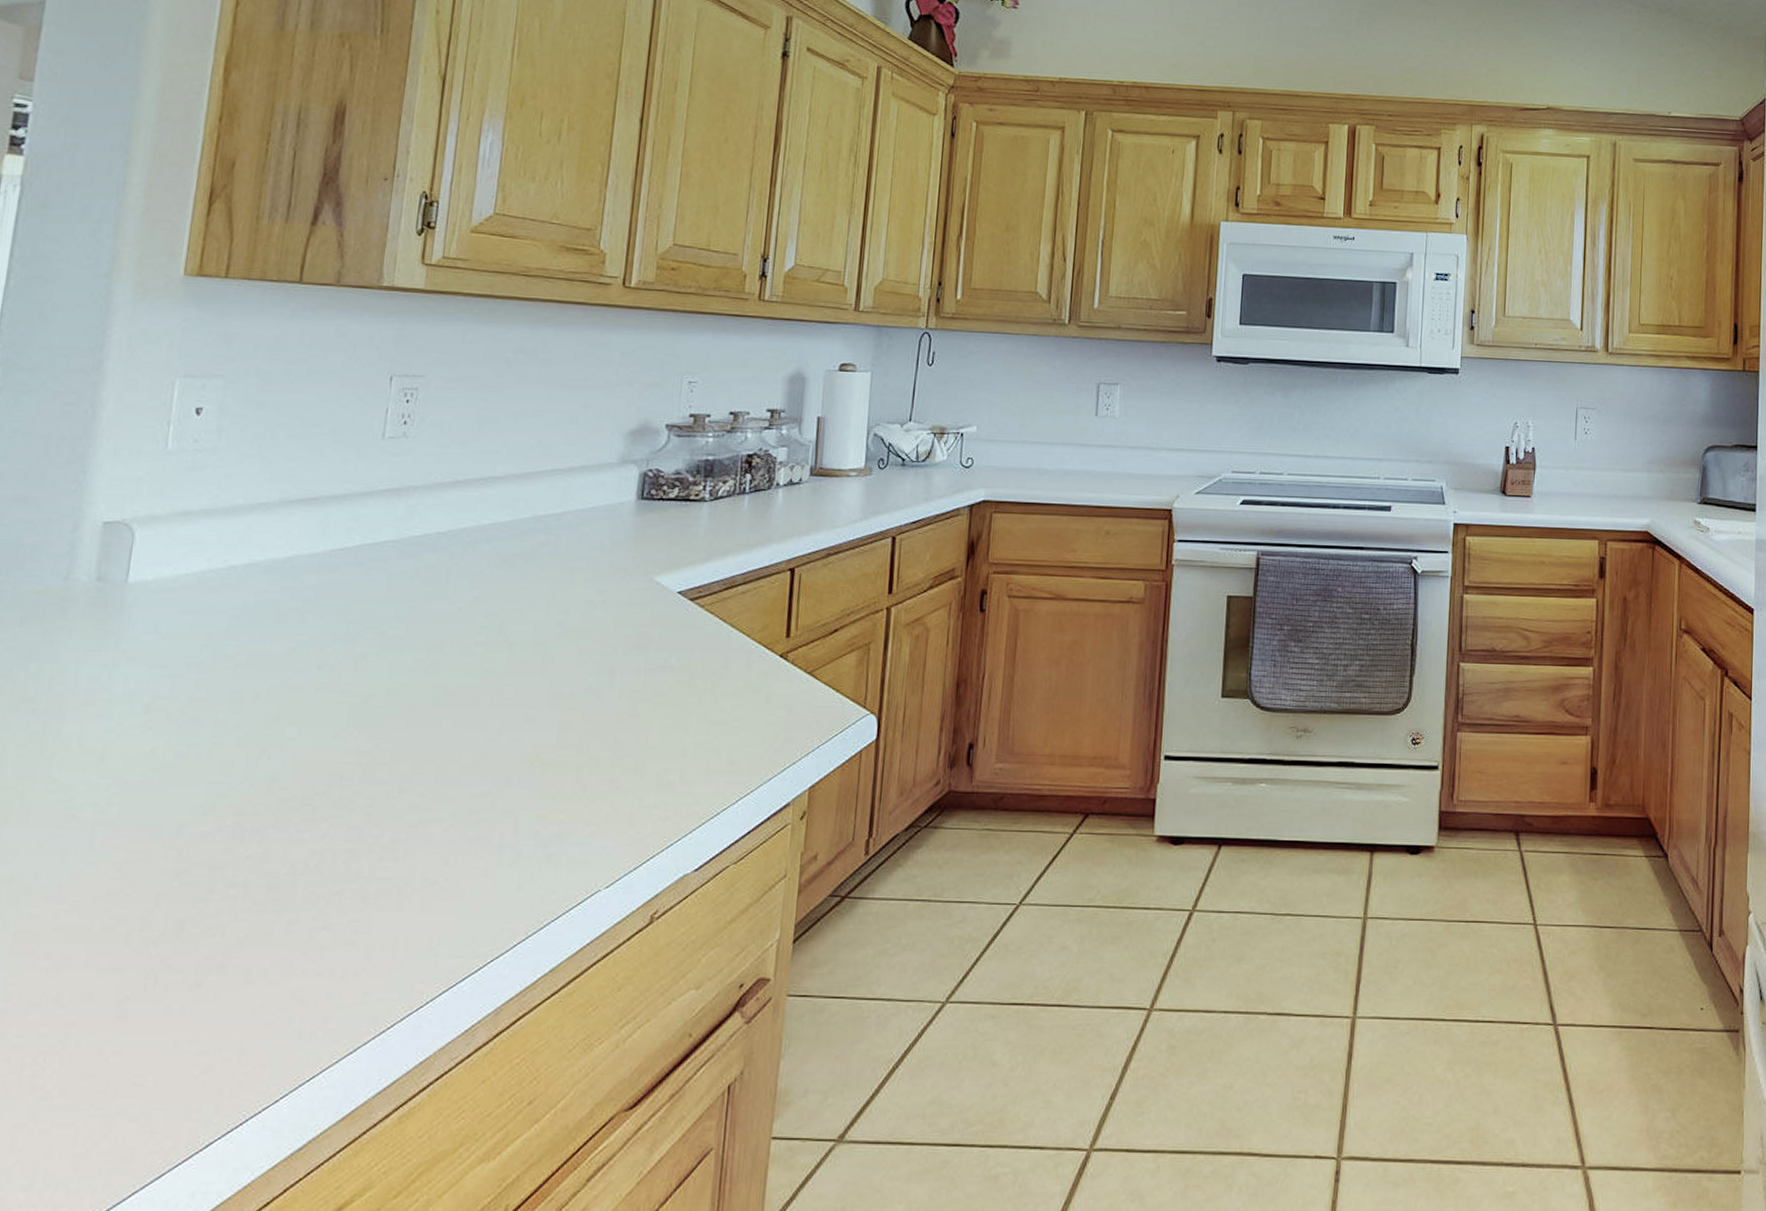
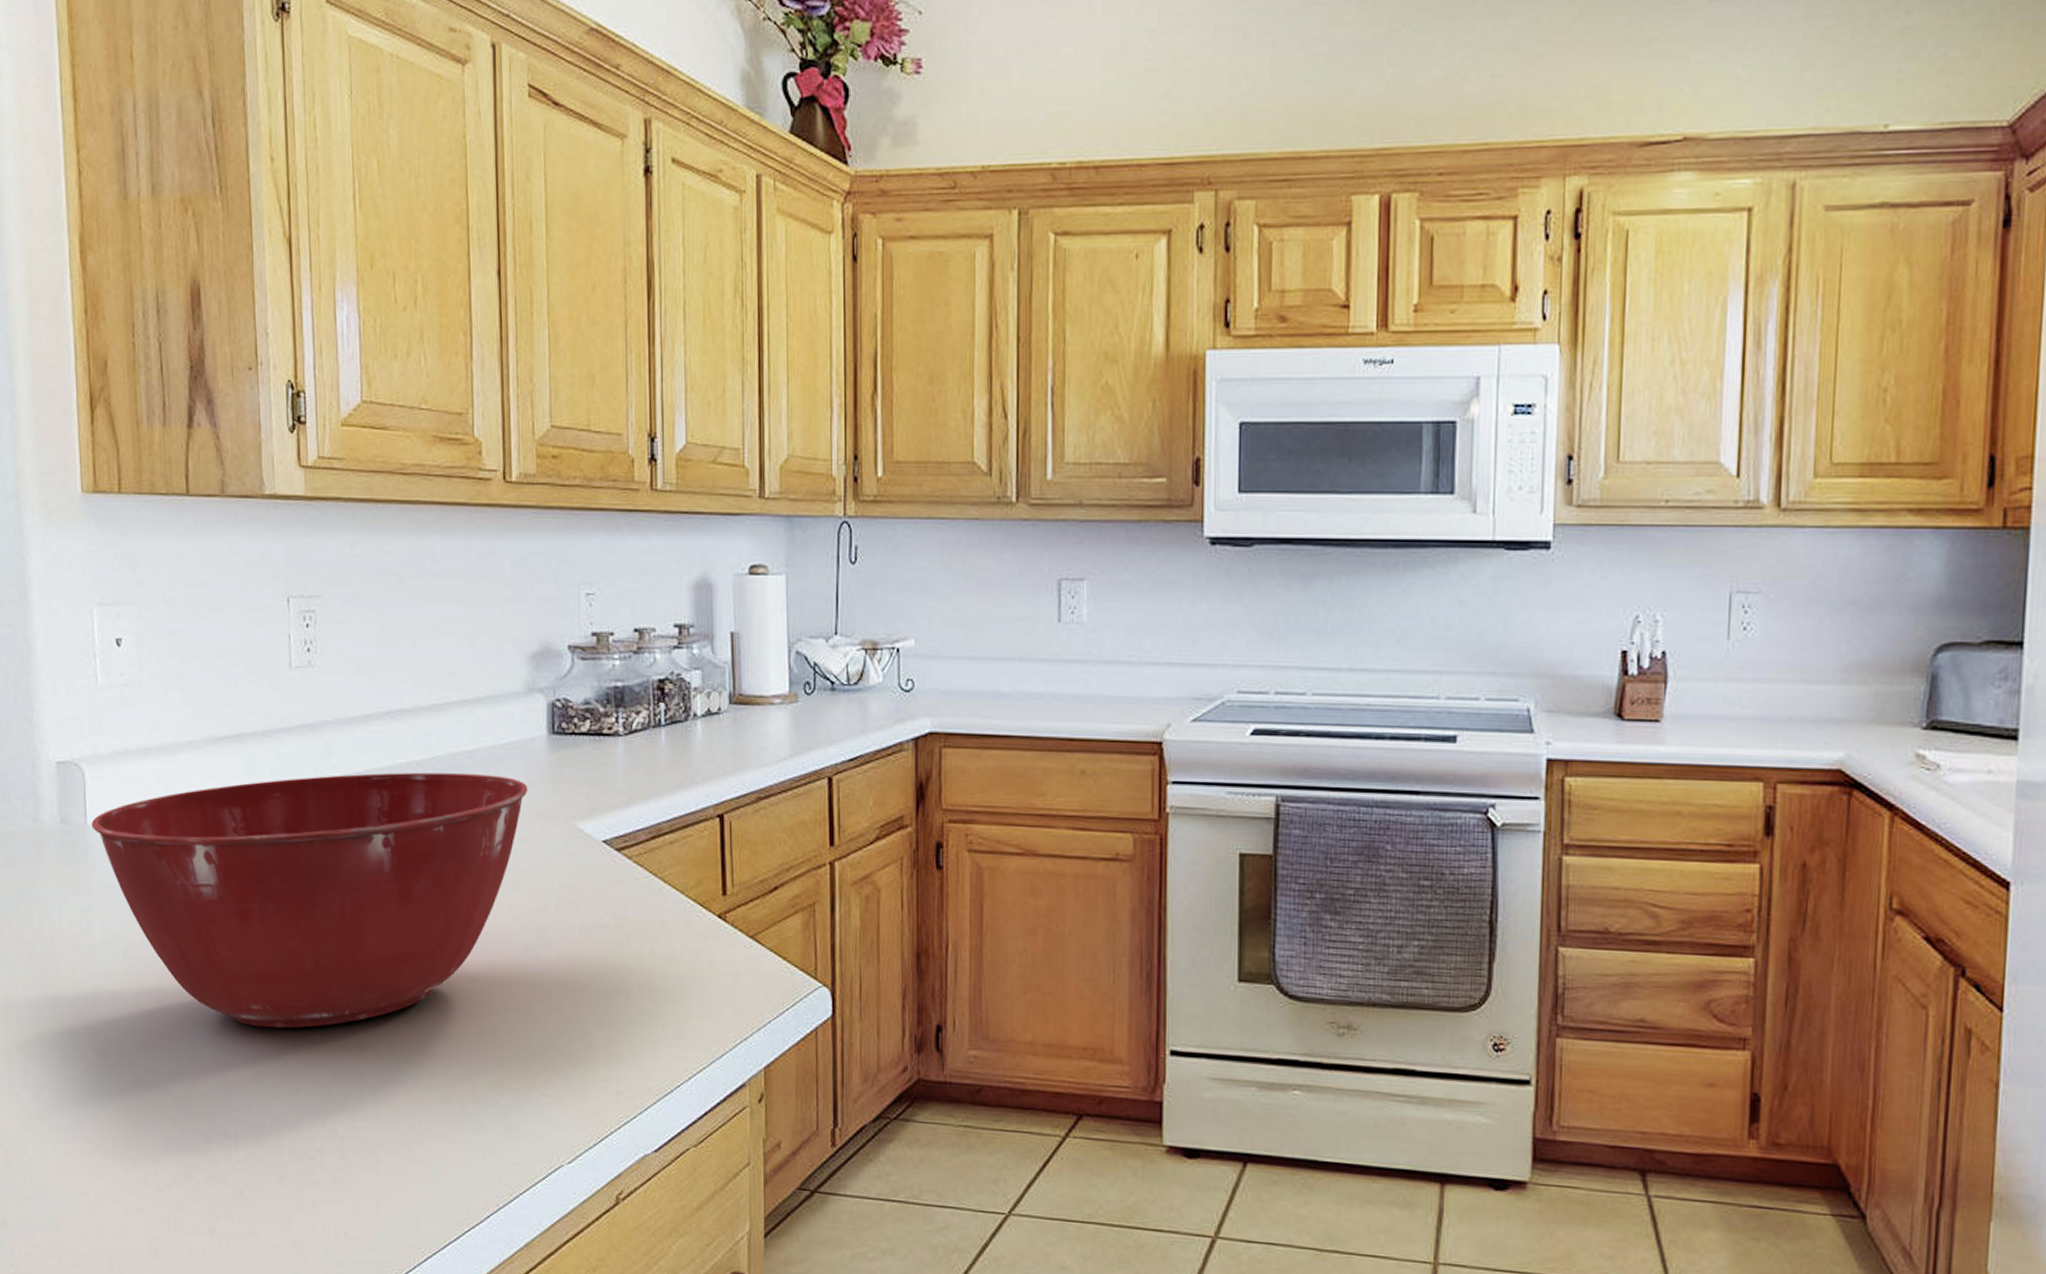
mixing bowl: none [132,532,611,775] -> present [91,772,528,1029]

